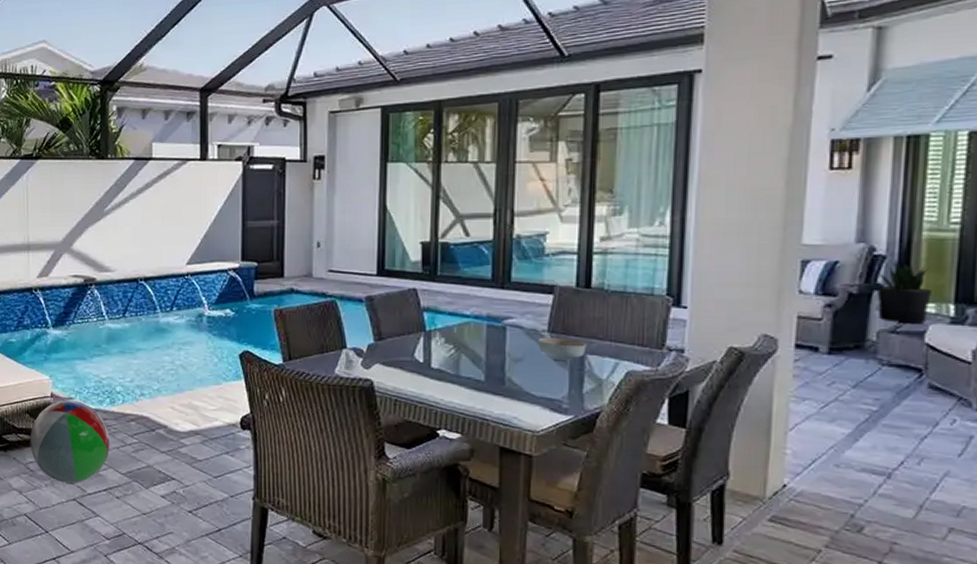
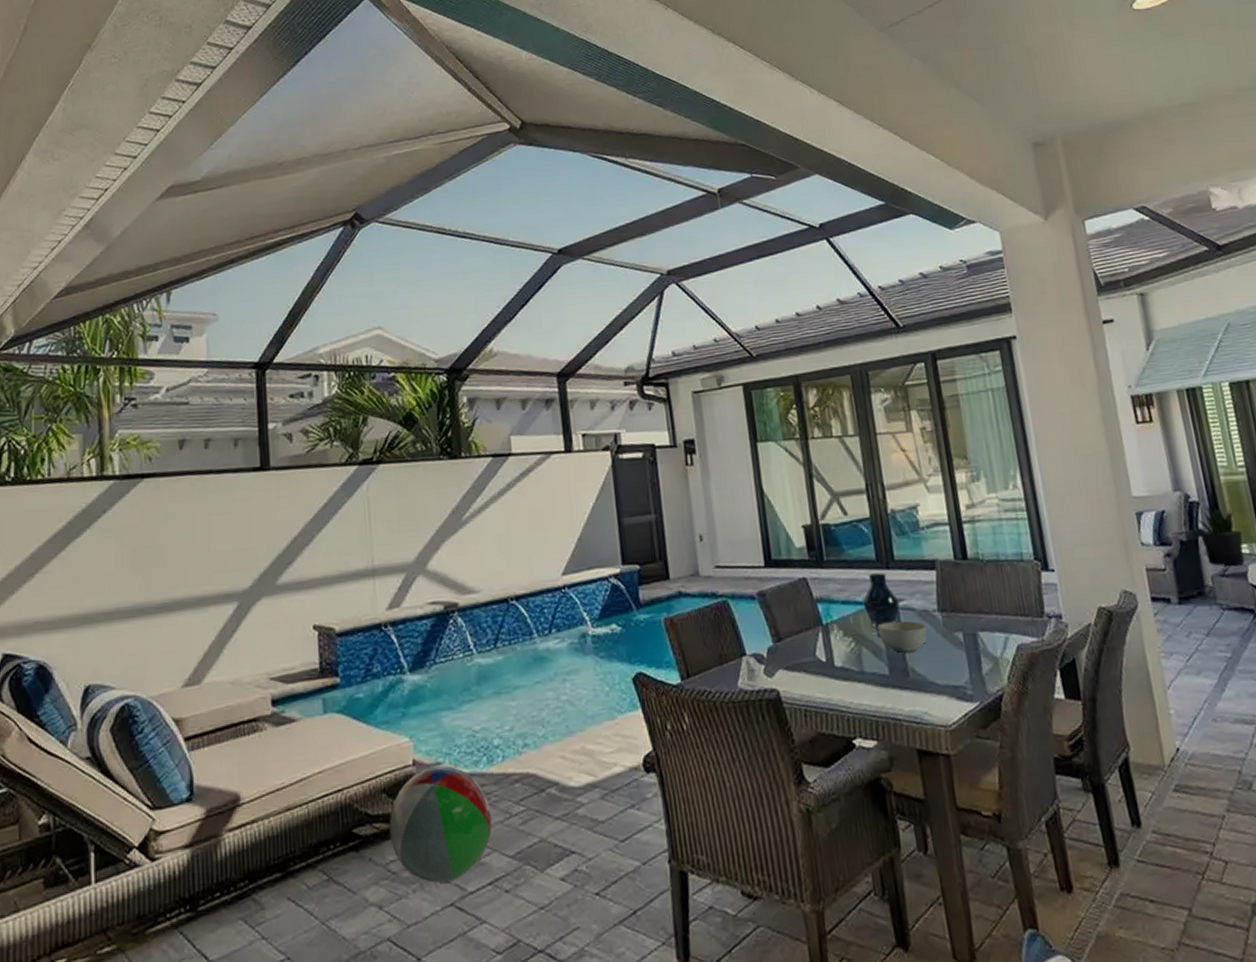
vase: none [469,291,508,349] -> present [862,573,900,638]
bowl: none [481,336,532,364] -> present [877,621,927,653]
bowl: present [538,337,587,361] -> none [930,616,977,643]

